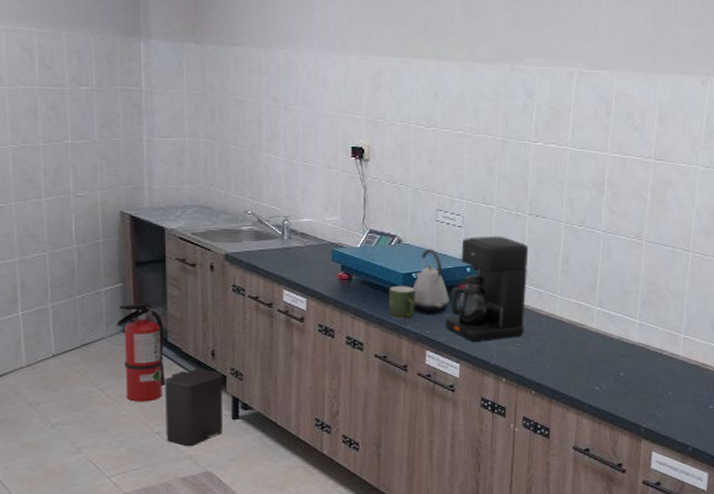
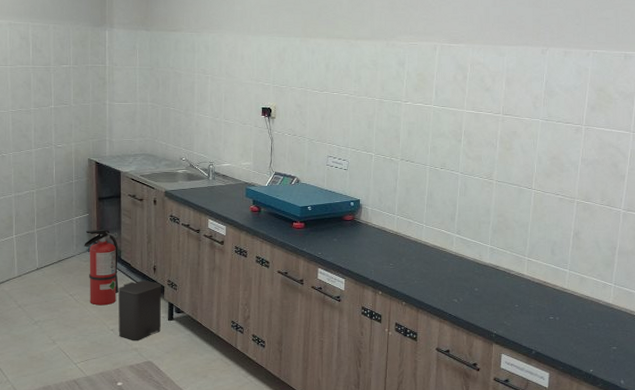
mug: present [388,286,416,320] -> none [289,216,311,243]
kettle: present [412,249,449,314] -> none [308,187,337,239]
coffee maker: present [445,236,529,342] -> none [333,177,400,261]

